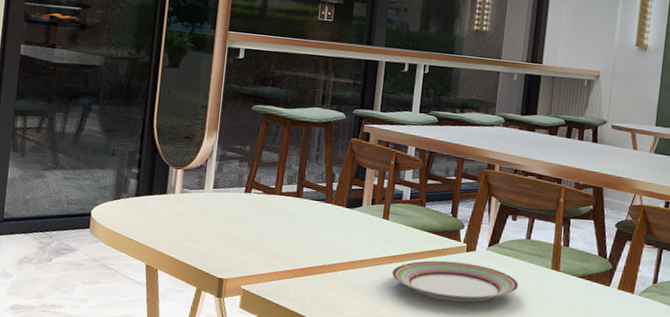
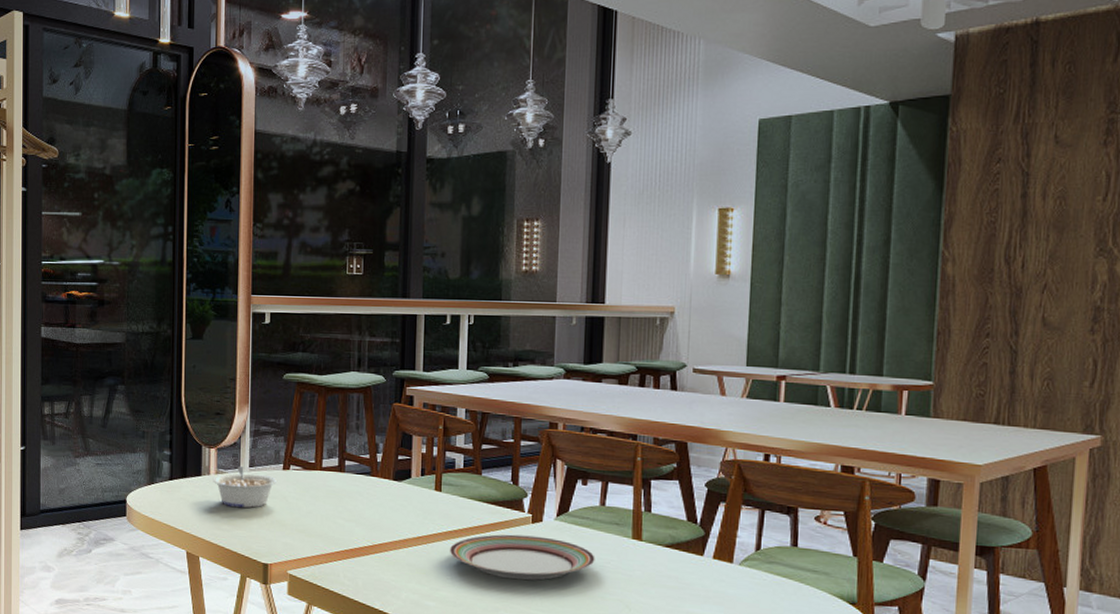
legume: none [177,187,238,227] -> present [212,465,277,509]

